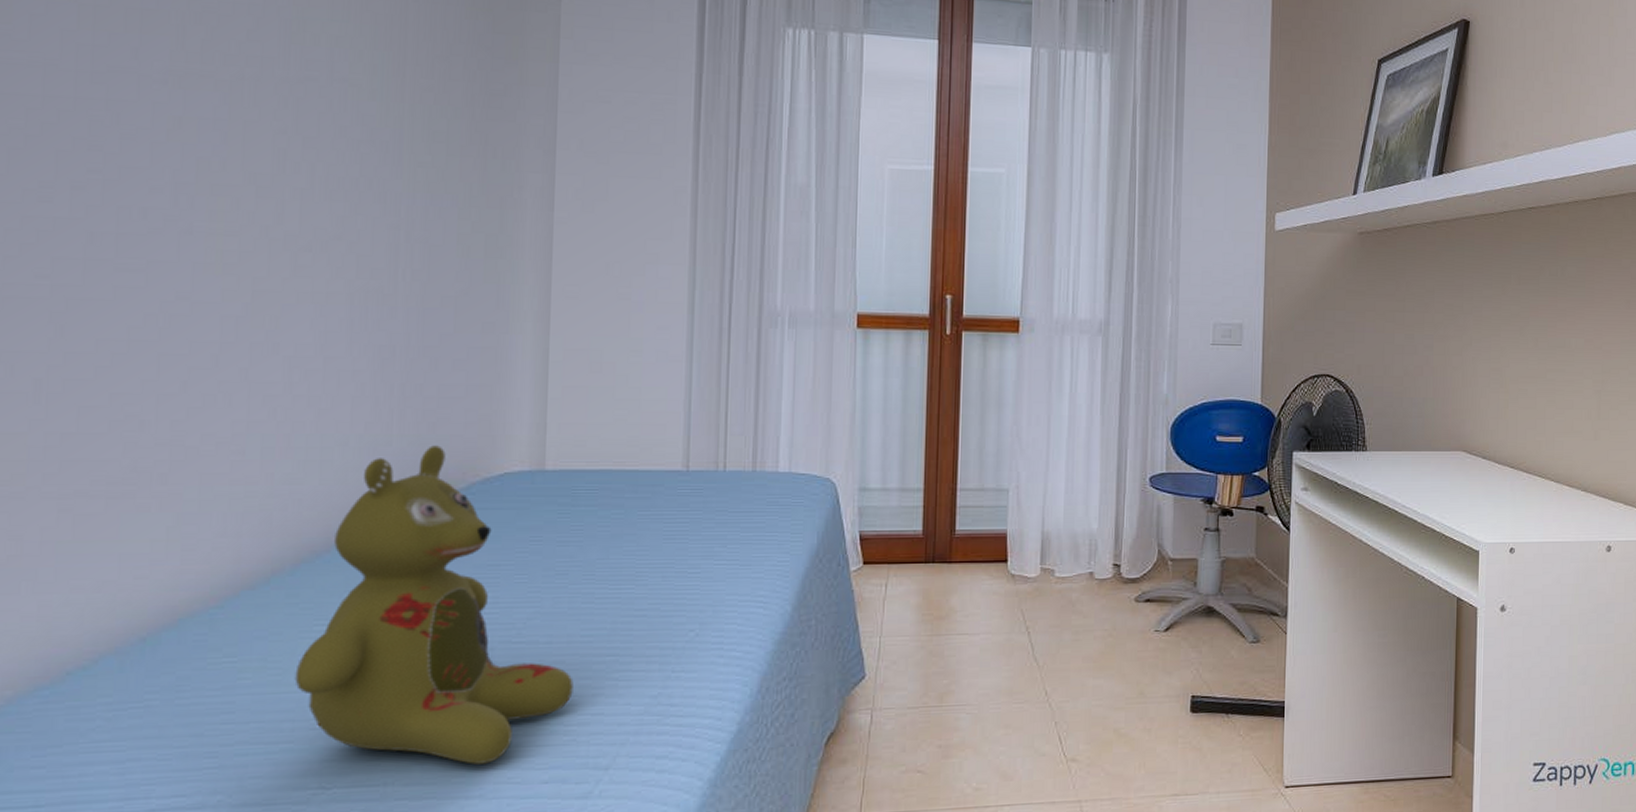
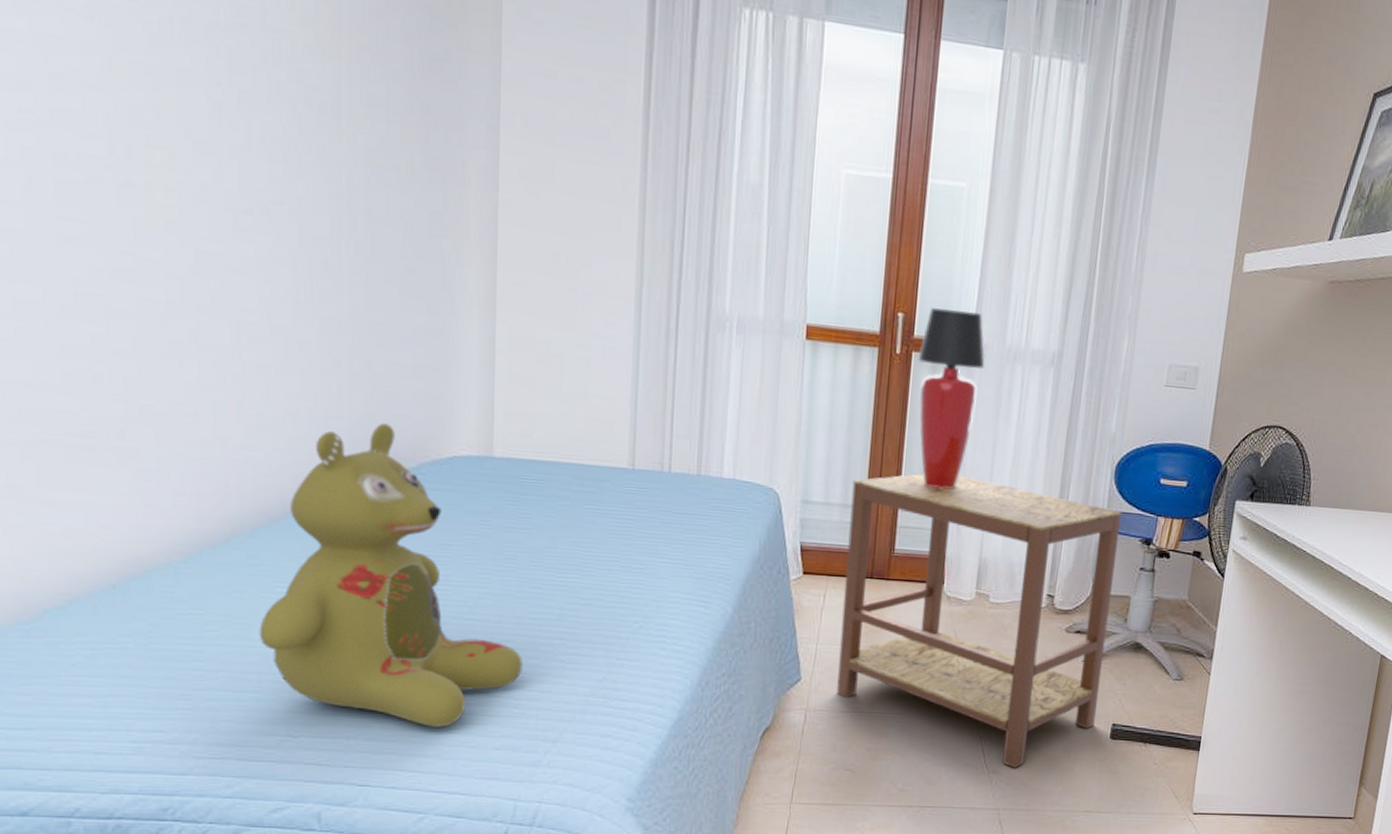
side table: none [903,449,1181,754] -> present [837,473,1122,768]
table lamp: none [968,288,1034,465] -> present [918,308,985,490]

